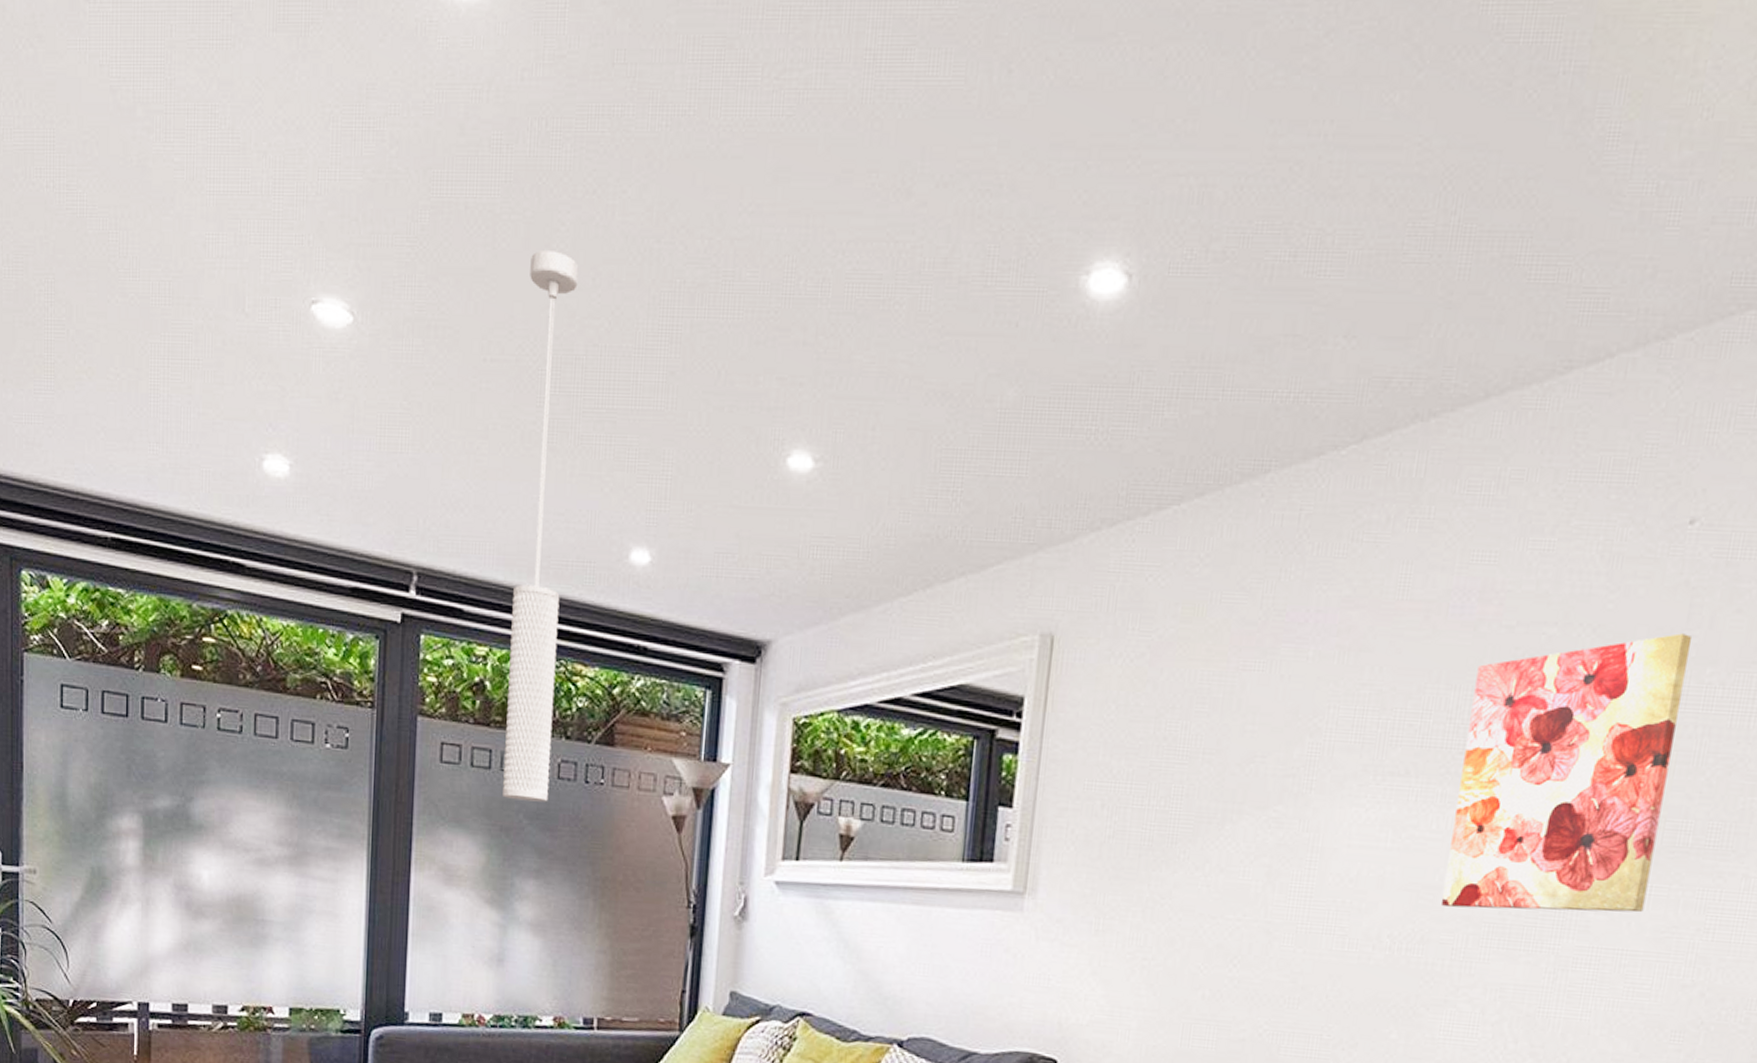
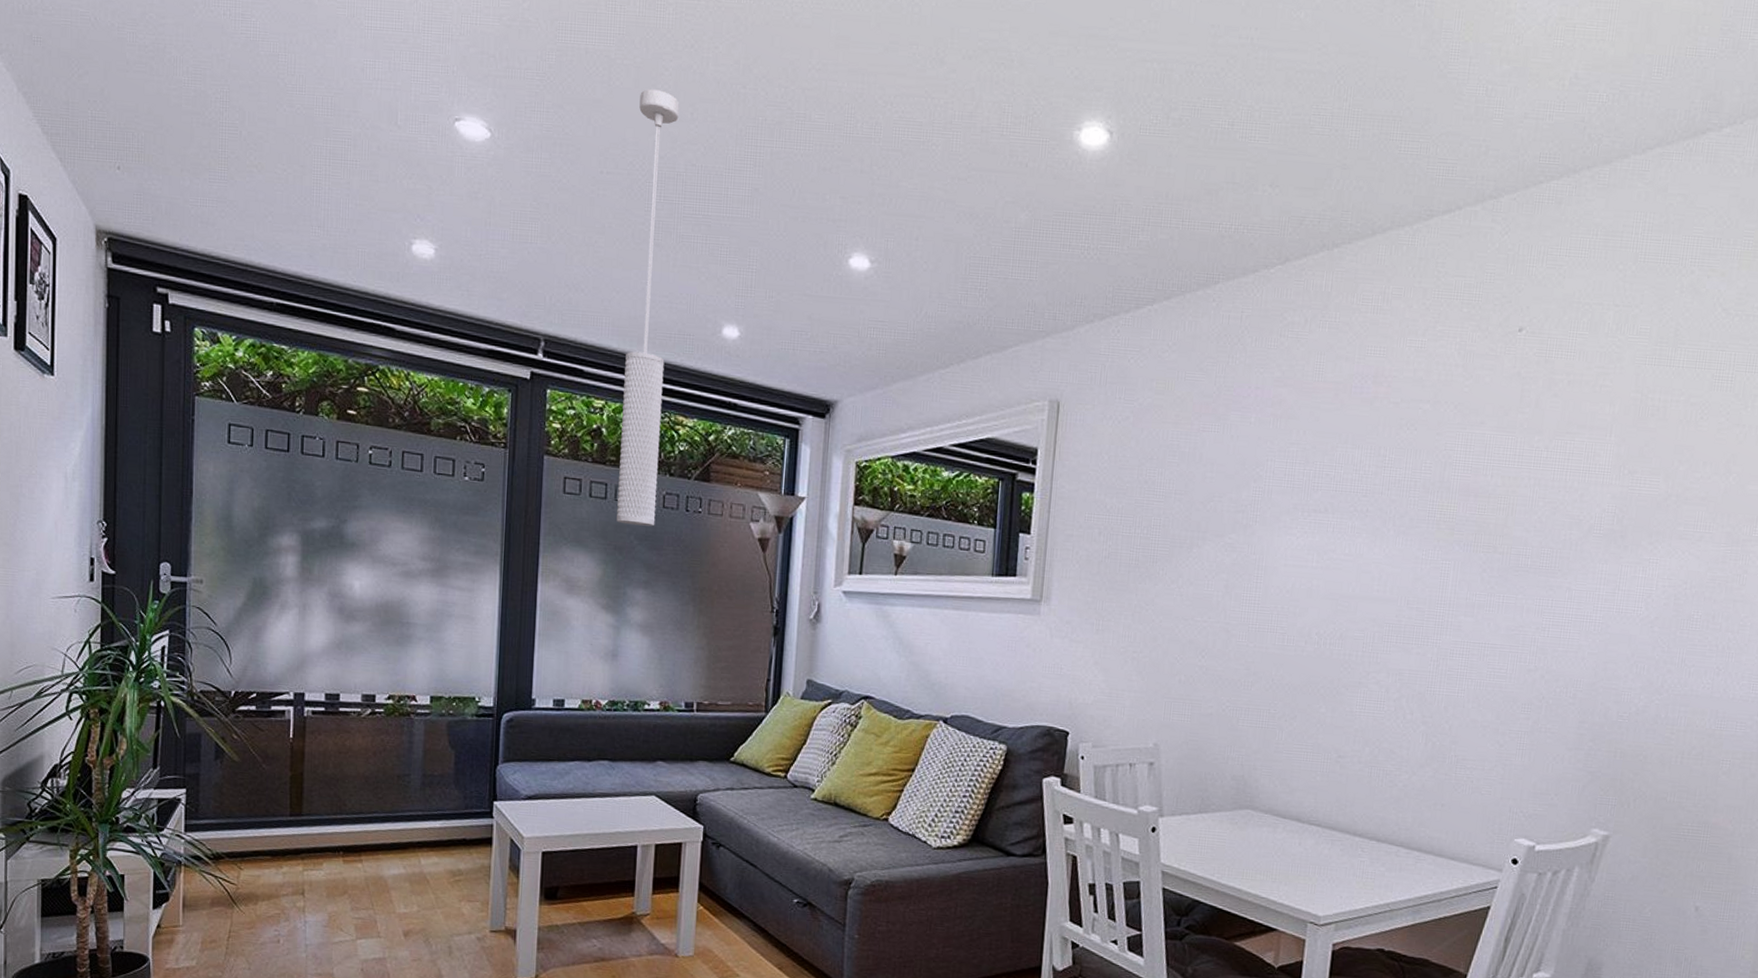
wall art: present [1441,633,1693,913] -> none [1354,410,1525,616]

